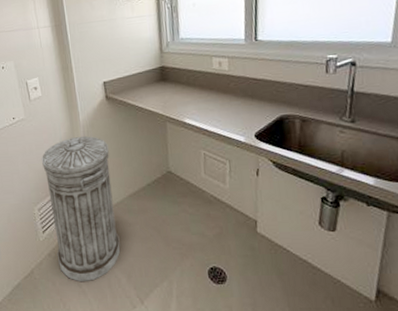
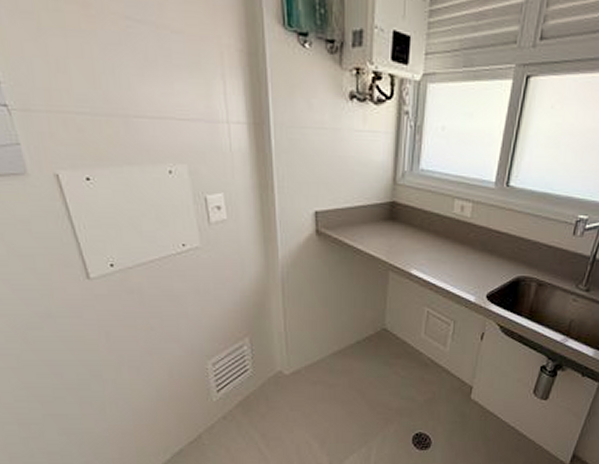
trash can: present [41,136,121,282] -> none [220,278,316,449]

